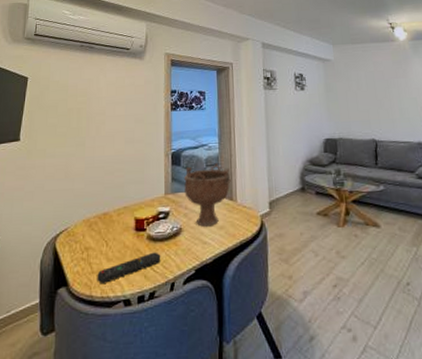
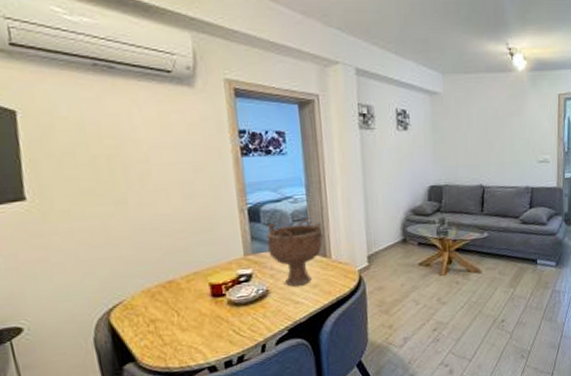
remote control: present [97,252,161,283] -> none [171,316,248,354]

